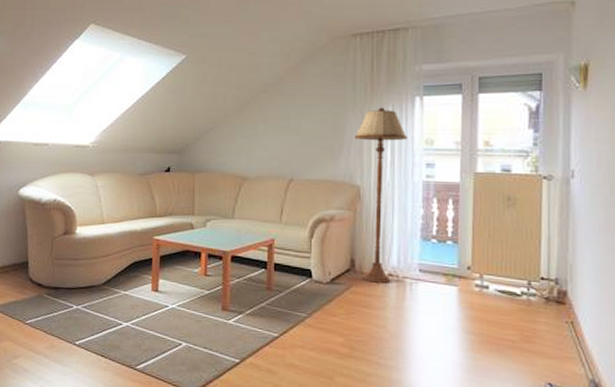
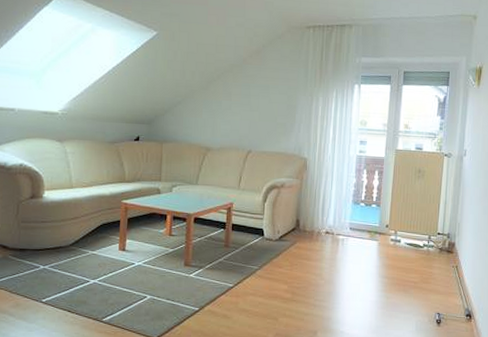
floor lamp: present [354,107,408,283] -> none [304,92,347,239]

